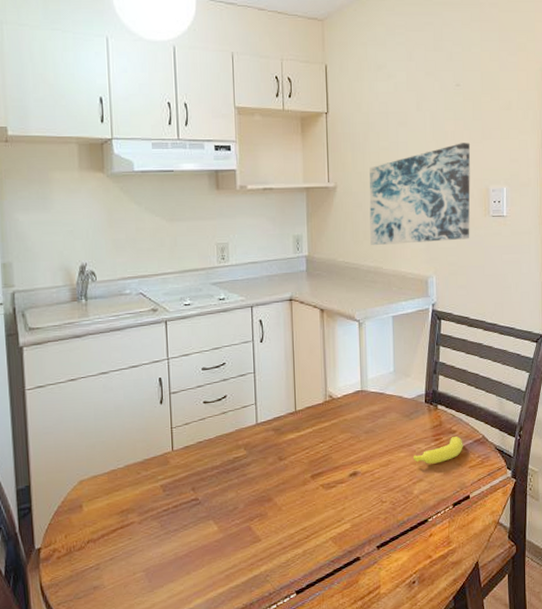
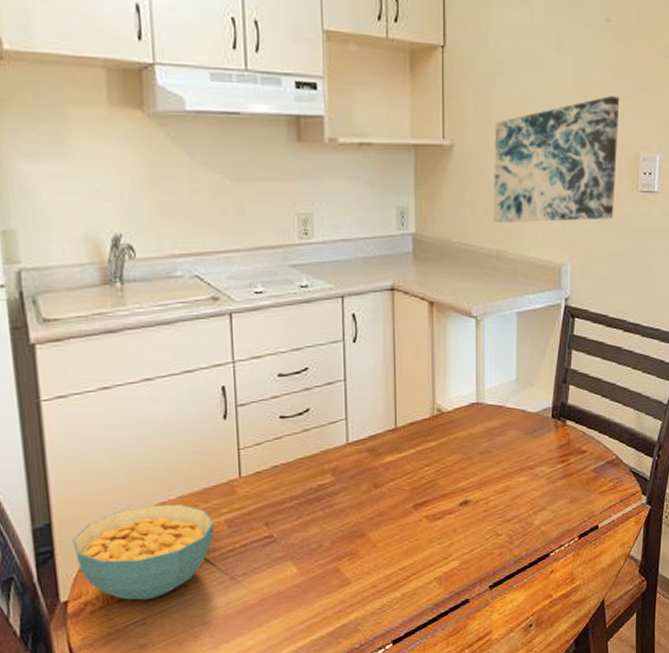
cereal bowl: none [46,471,153,549] -> present [73,504,215,600]
banana: present [414,435,463,464] -> none [536,456,594,490]

